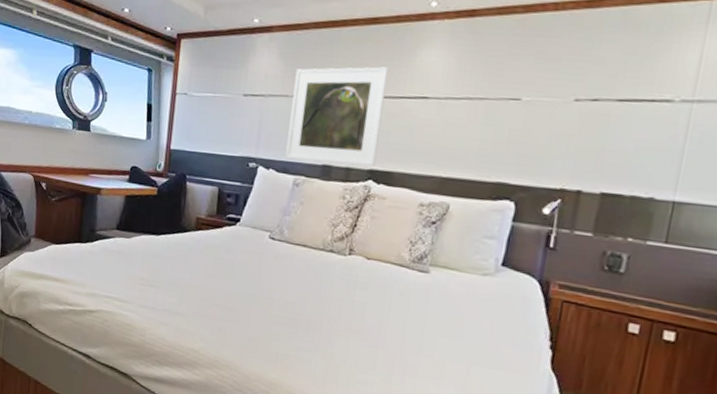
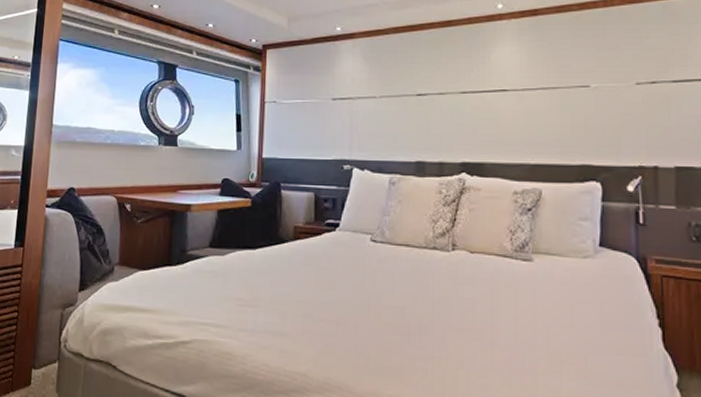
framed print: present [286,66,388,167] -> none [379,64,467,160]

